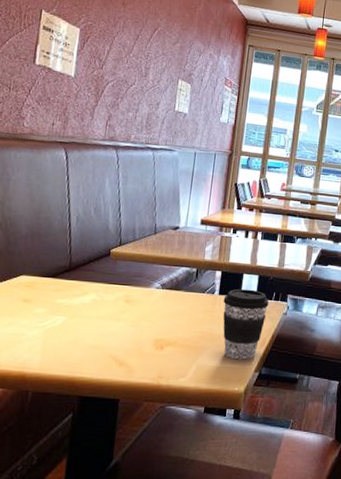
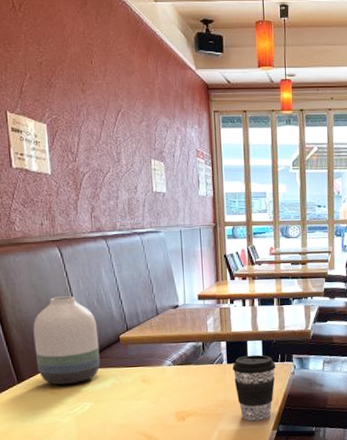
vase: none [14,199,90,294] -> present [33,296,100,385]

